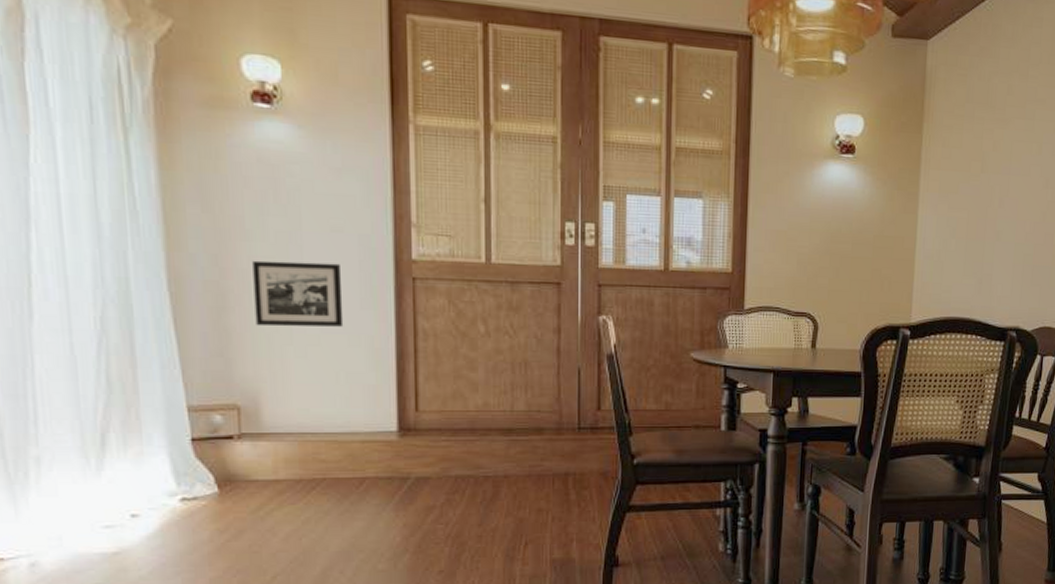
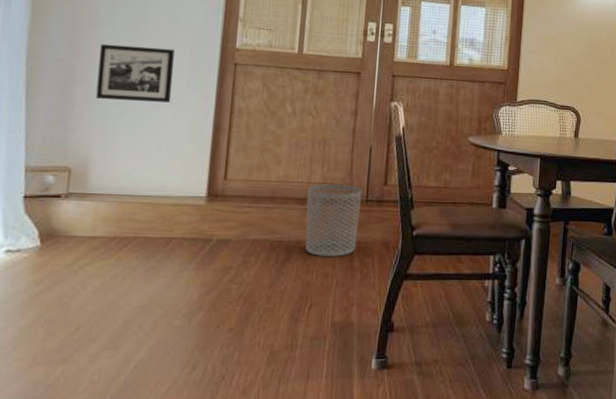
waste bin: none [511,412,573,491] -> present [305,184,363,257]

